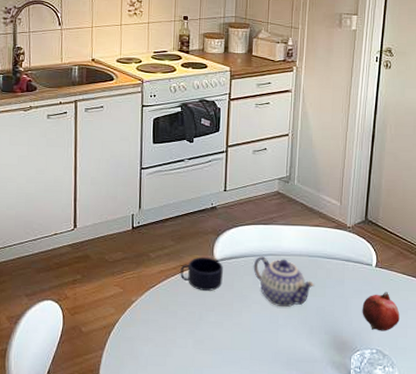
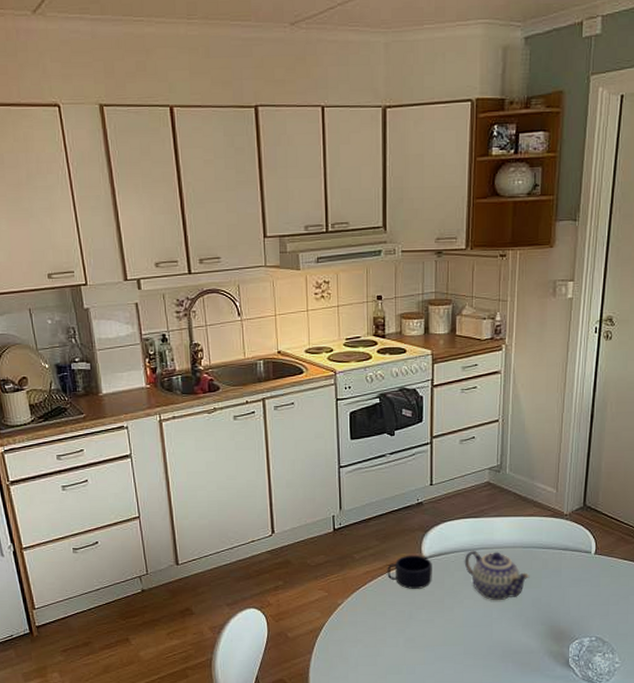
fruit: present [362,292,400,332] -> none [580,579,621,619]

